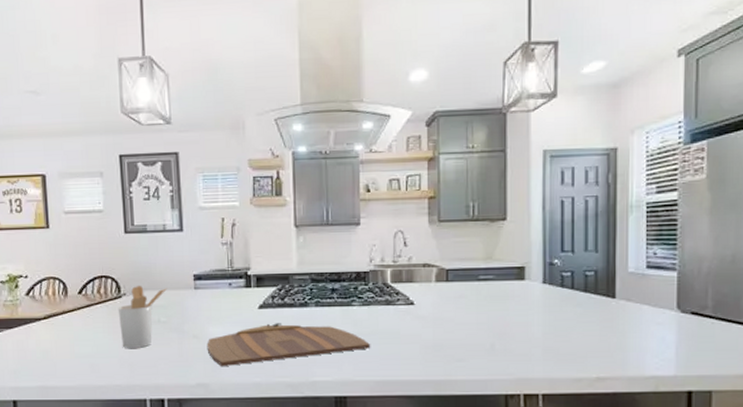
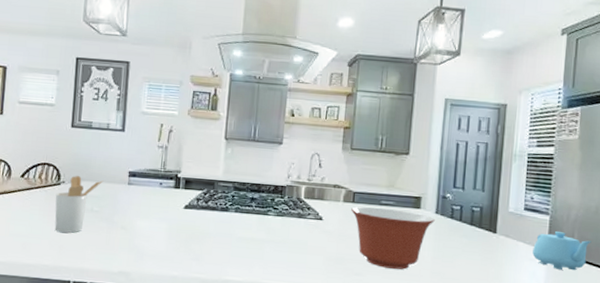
cutting board: present [207,323,371,366] -> none [132,223,281,258]
mixing bowl: none [446,283,543,350] -> present [351,206,435,270]
teapot: none [660,289,729,331] -> present [532,232,592,271]

